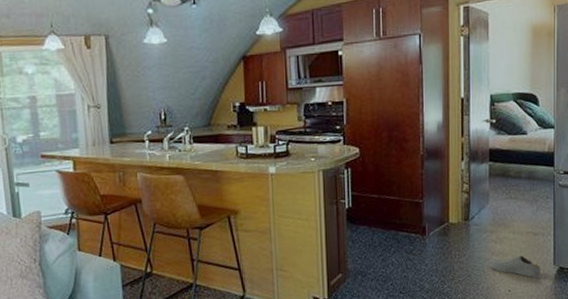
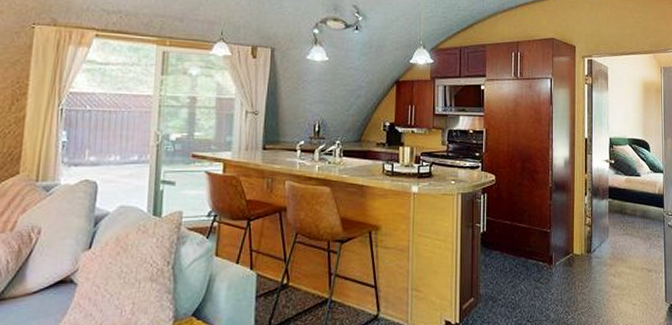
shoe: present [490,255,540,278] -> none [610,290,654,314]

